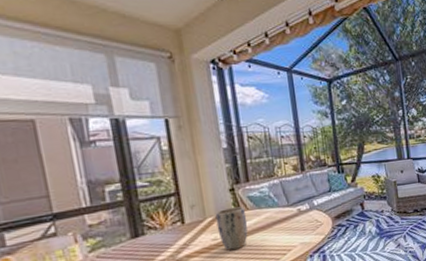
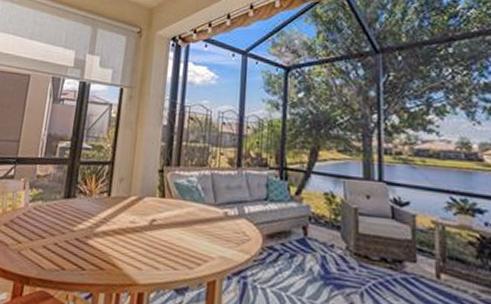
plant pot: present [215,206,248,251] -> none [137,190,169,241]

